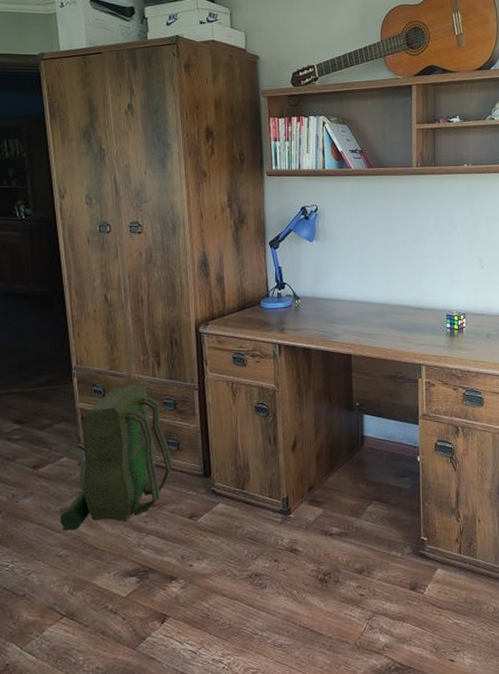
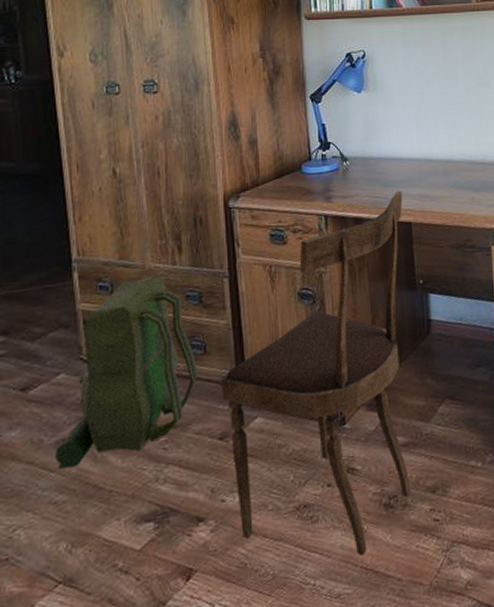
chair: none [191,327,345,617] -> present [221,190,411,556]

